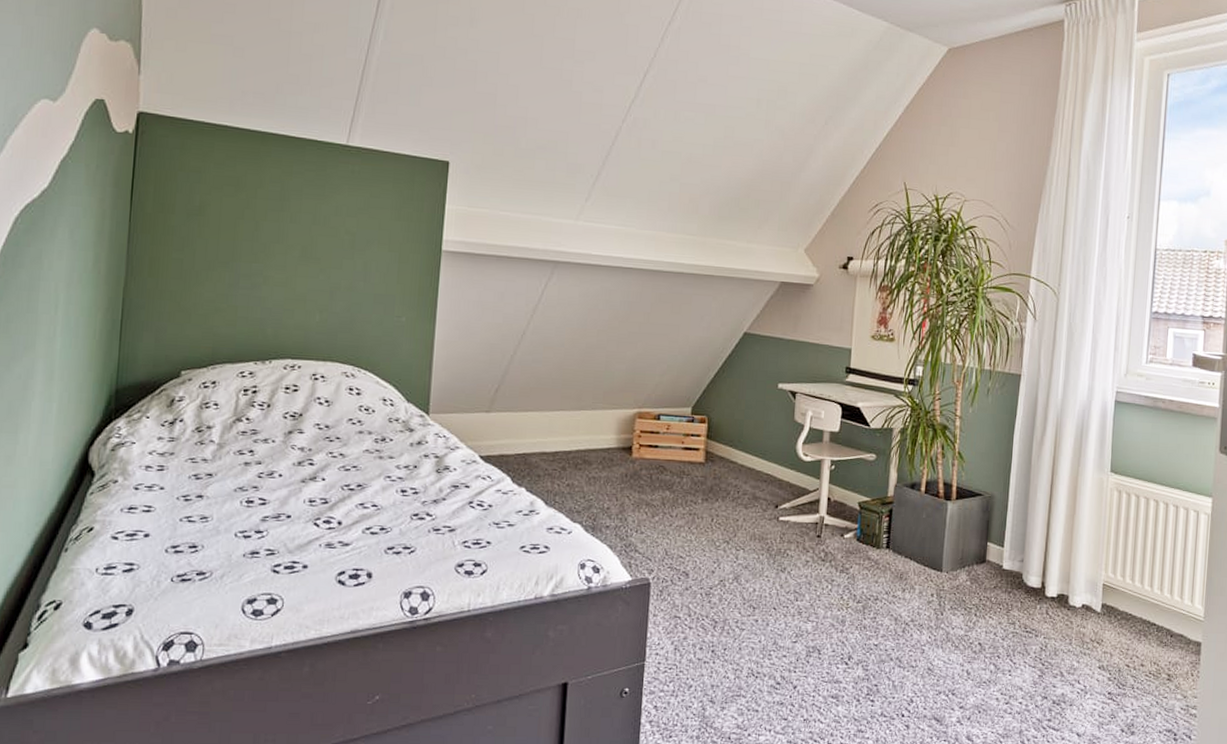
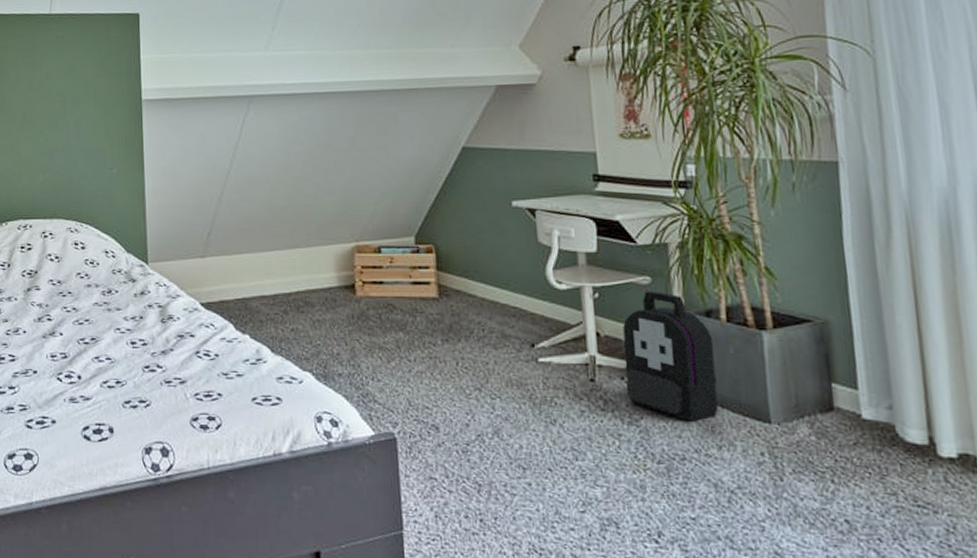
backpack: none [843,466,913,570] -> present [623,291,719,422]

